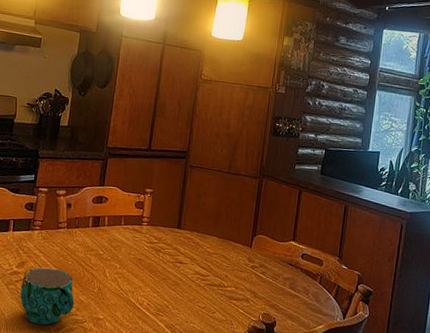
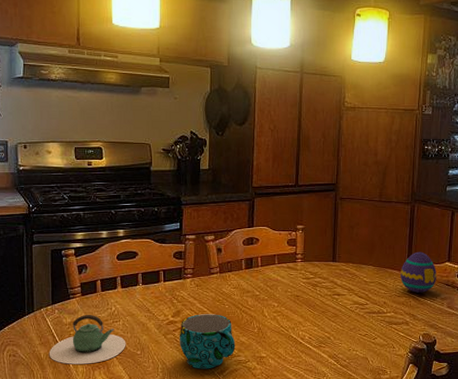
decorative egg: none [244,227,281,270] -> present [400,251,436,293]

